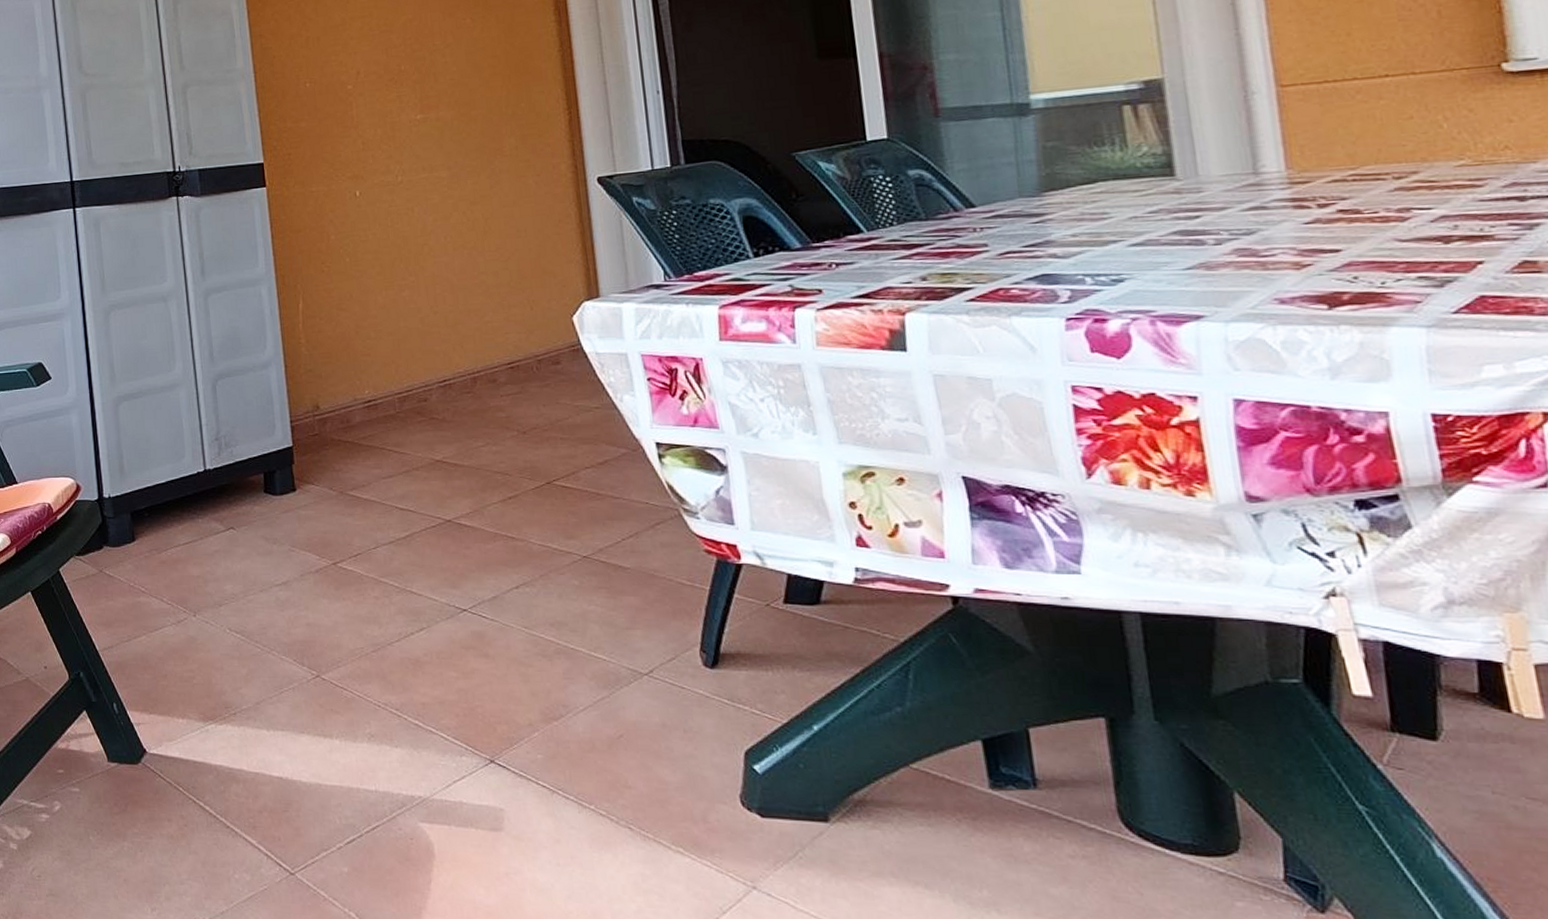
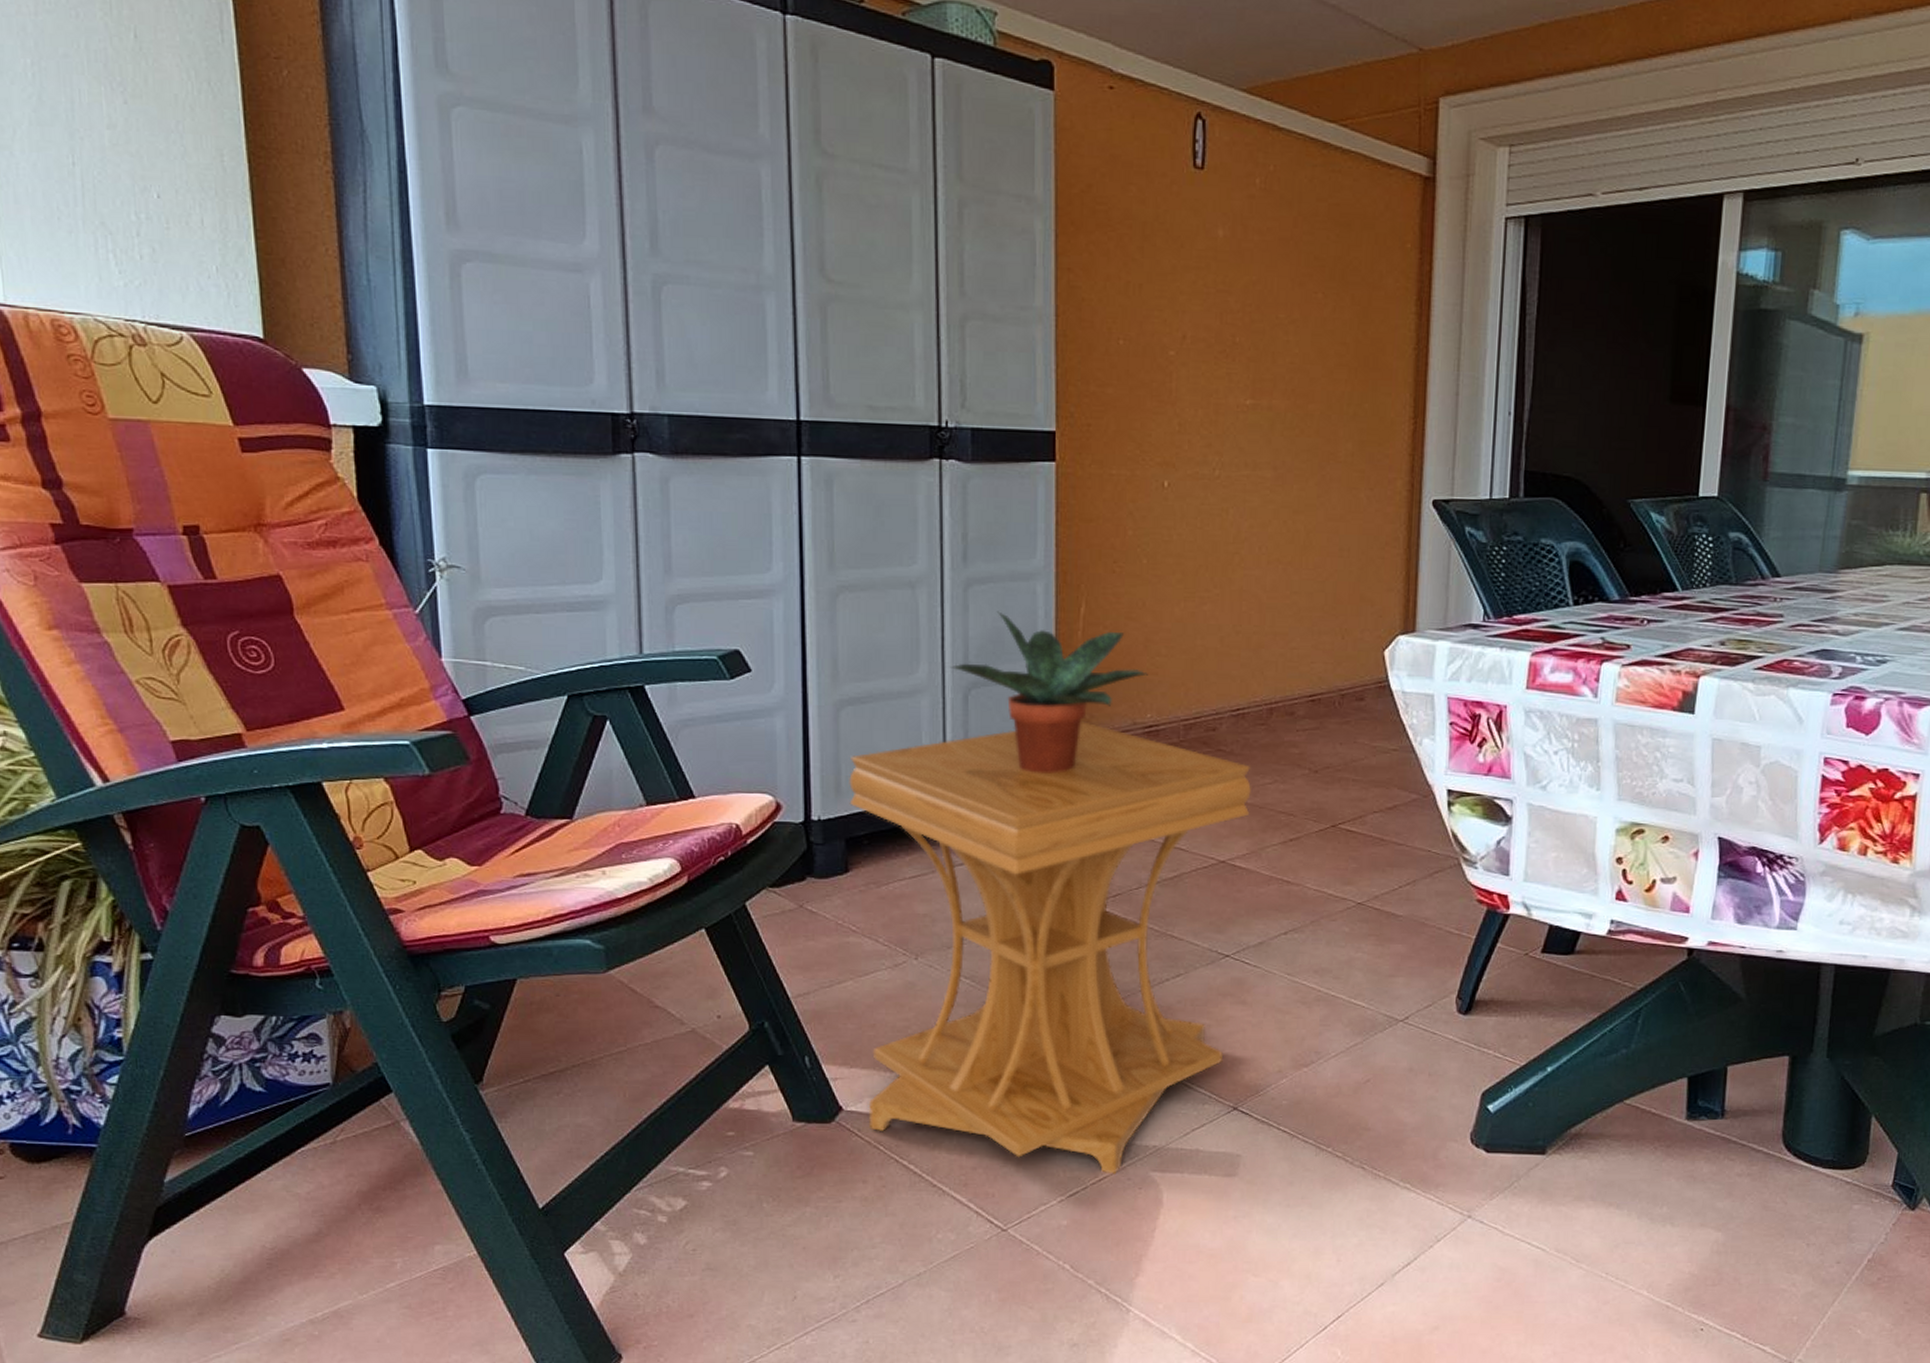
side table: none [129,400,474,824] -> present [849,720,1251,1174]
potted plant: none [200,313,362,449] -> present [951,611,1148,774]

